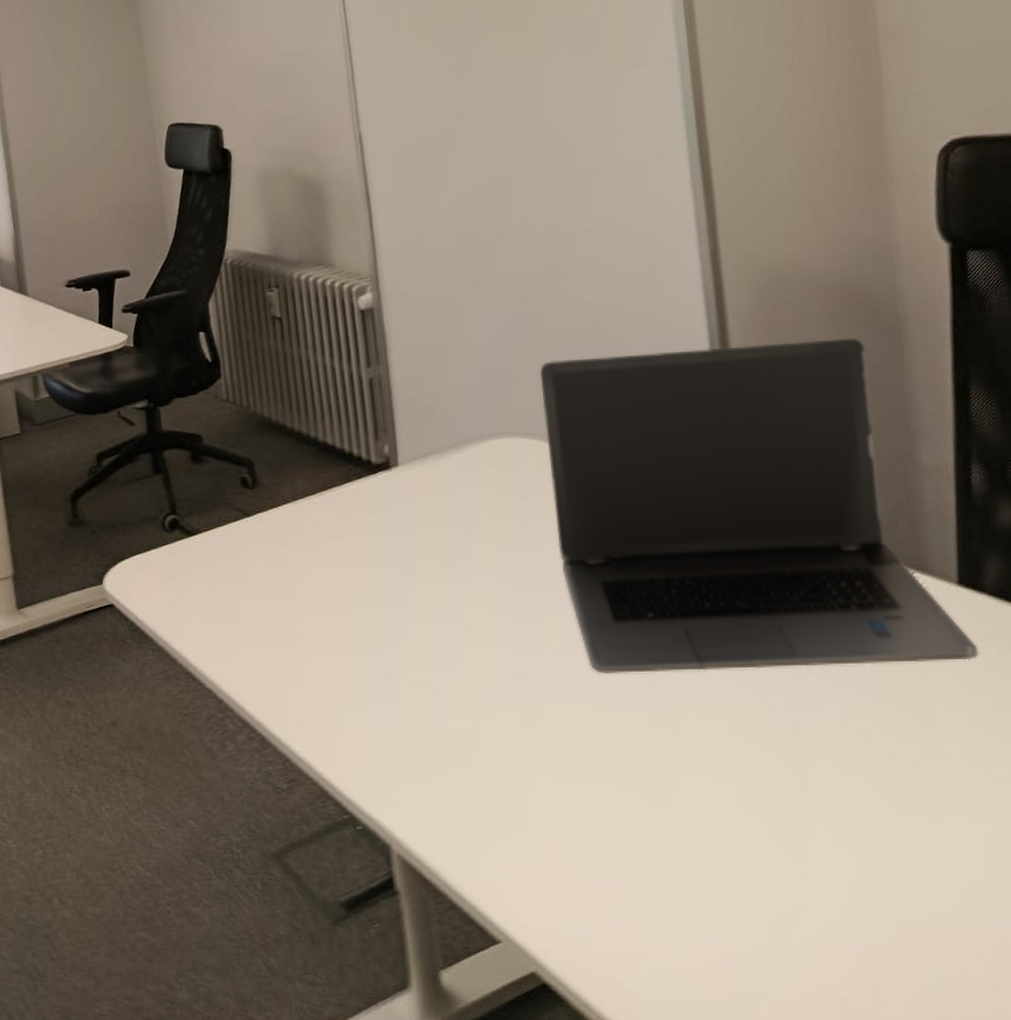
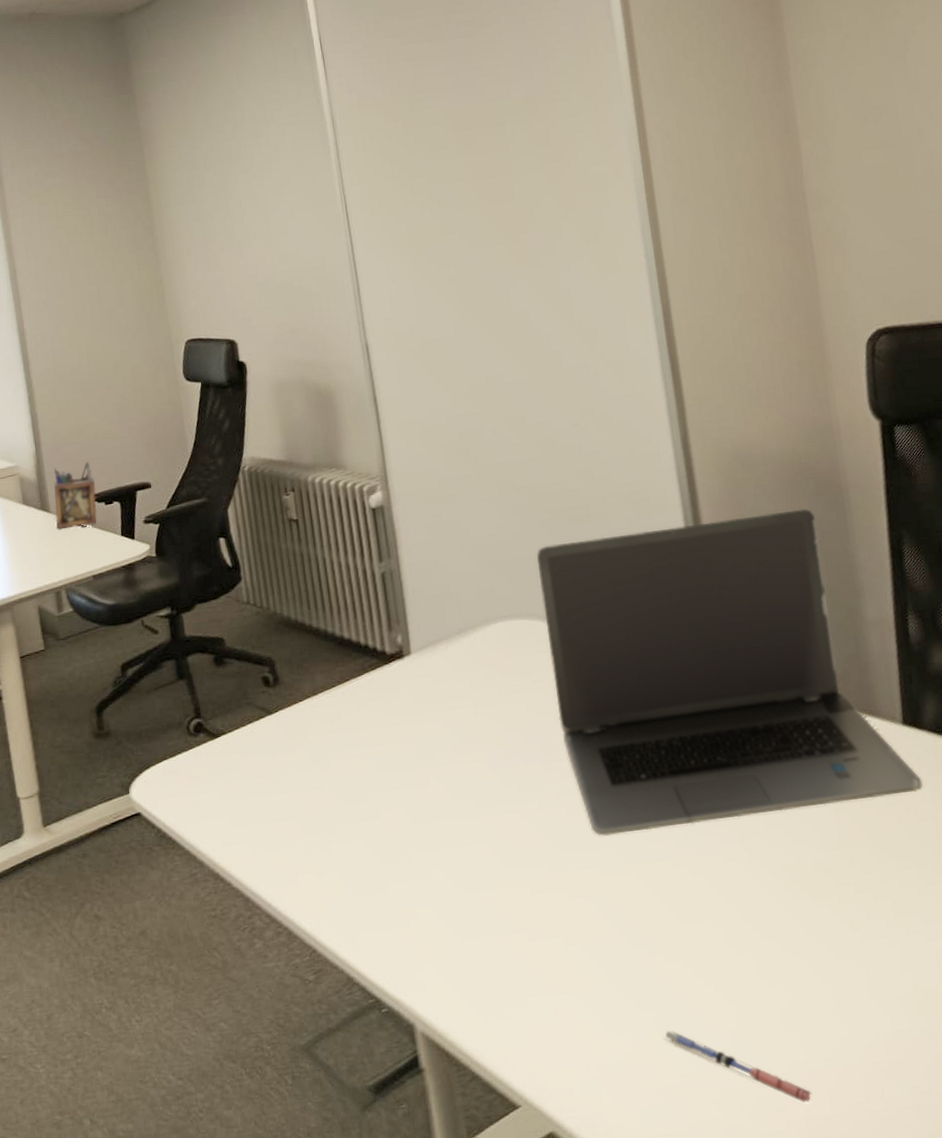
desk organizer: none [31,246,75,314] -> present [53,462,97,530]
pen: none [661,885,828,978] -> present [663,1030,812,1103]

